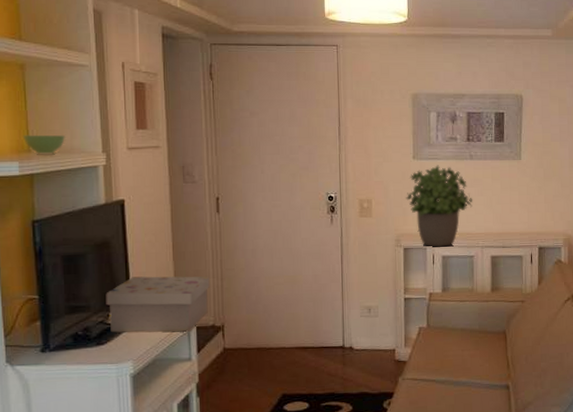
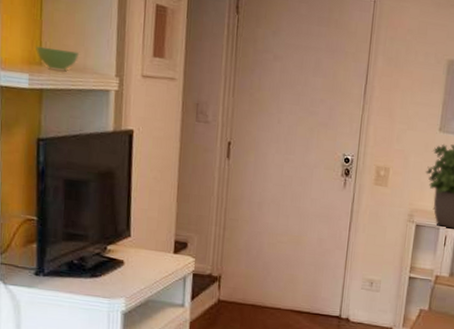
decorative box: present [106,276,210,333] -> none [104,212,212,277]

